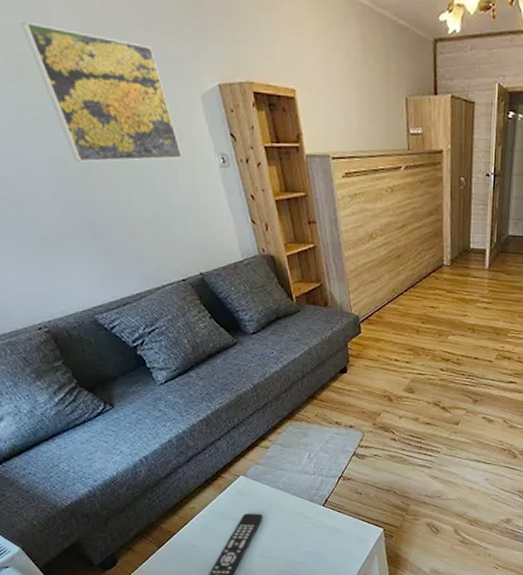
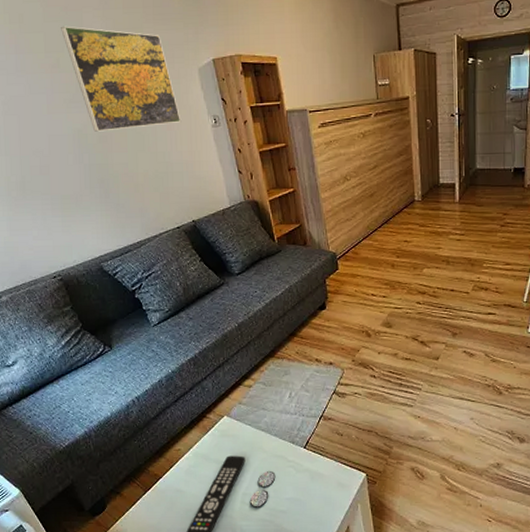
coaster: none [267,527,294,560] -> present [249,471,276,507]

